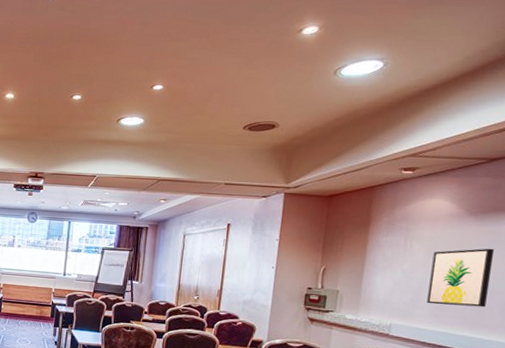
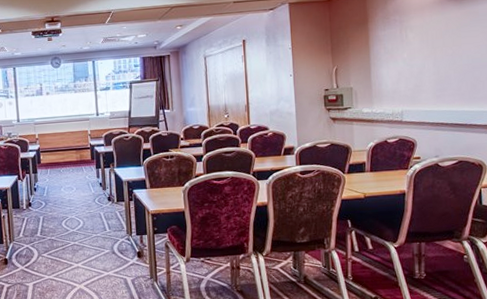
wall art: present [427,248,495,308] -> none [426,27,477,87]

